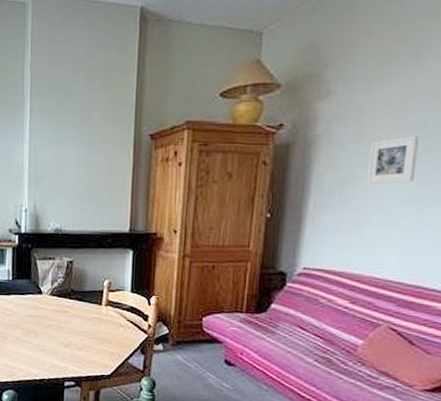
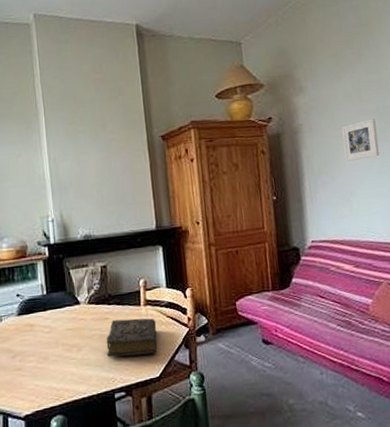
book: none [61,315,115,353] -> present [106,318,157,357]

